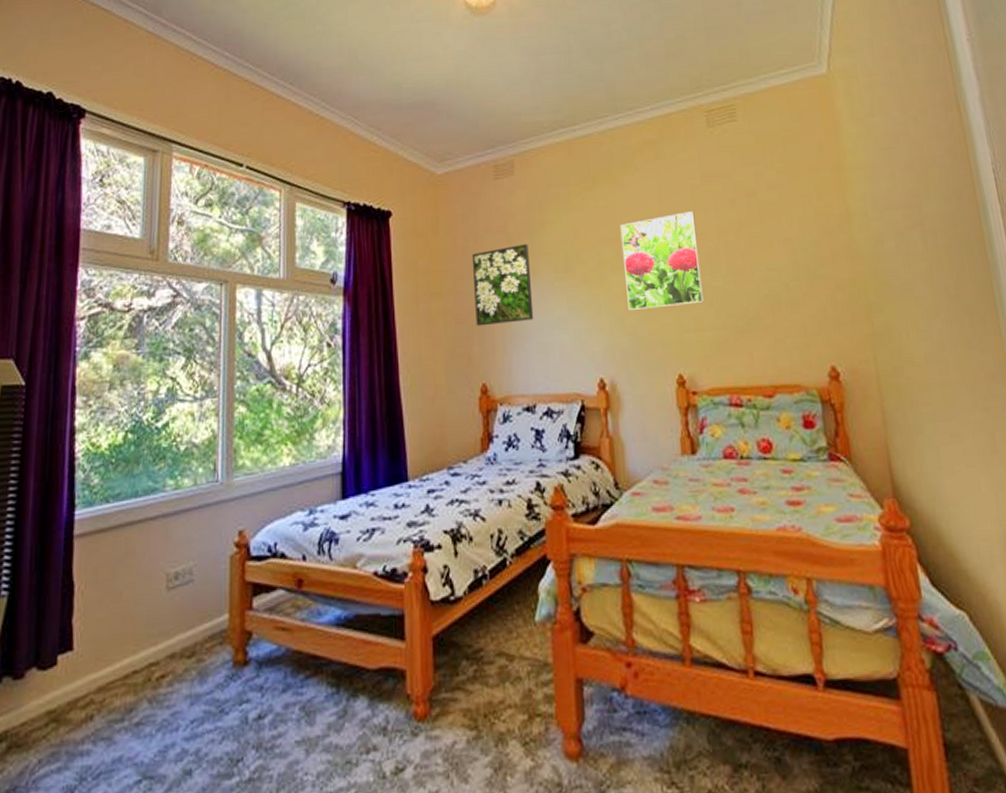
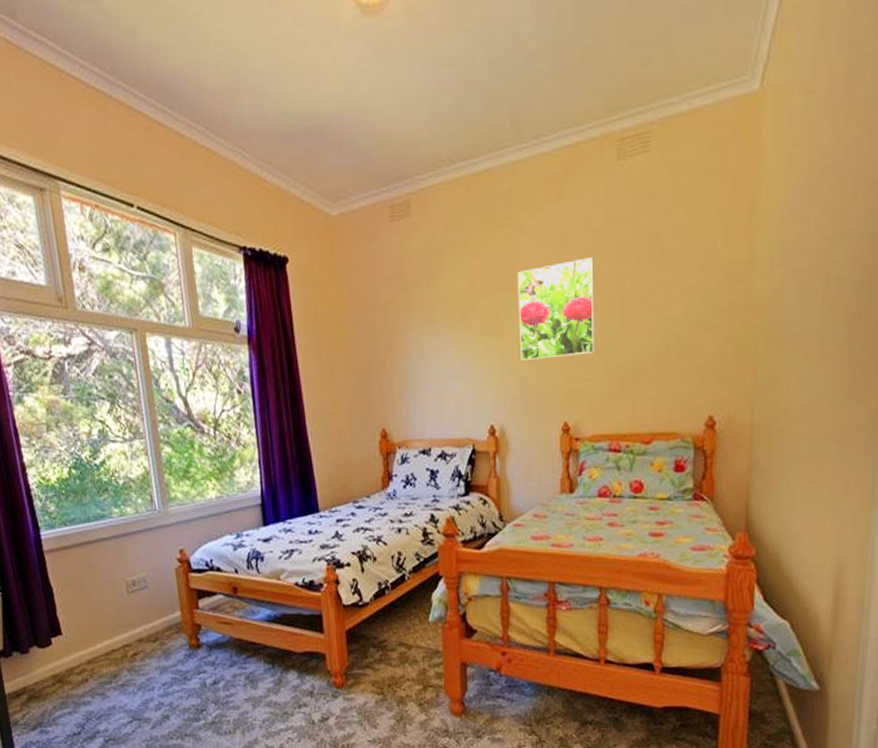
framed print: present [471,244,534,327] -> none [369,292,430,375]

